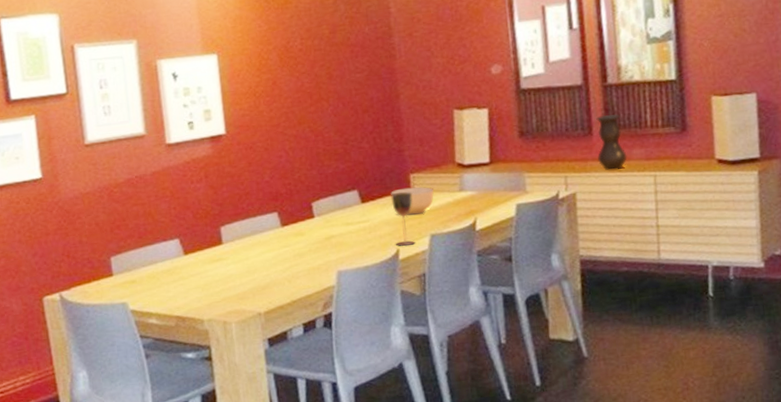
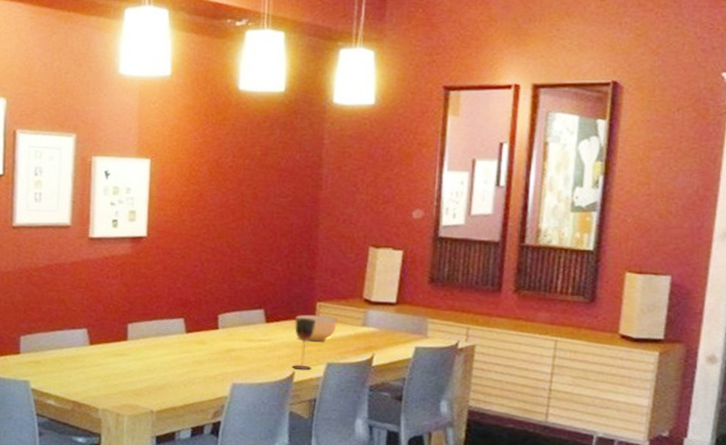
vase: present [596,114,627,171] -> none [502,274,532,330]

